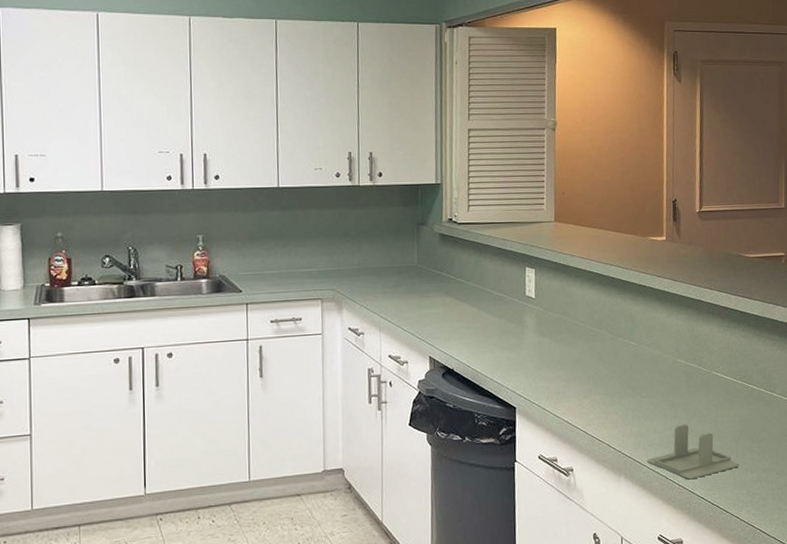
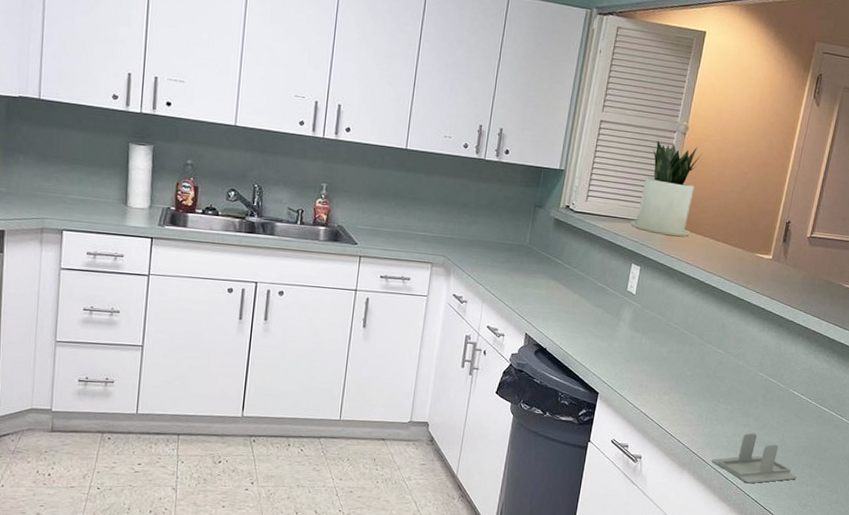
planter: none [517,139,579,234] -> present [631,141,702,237]

